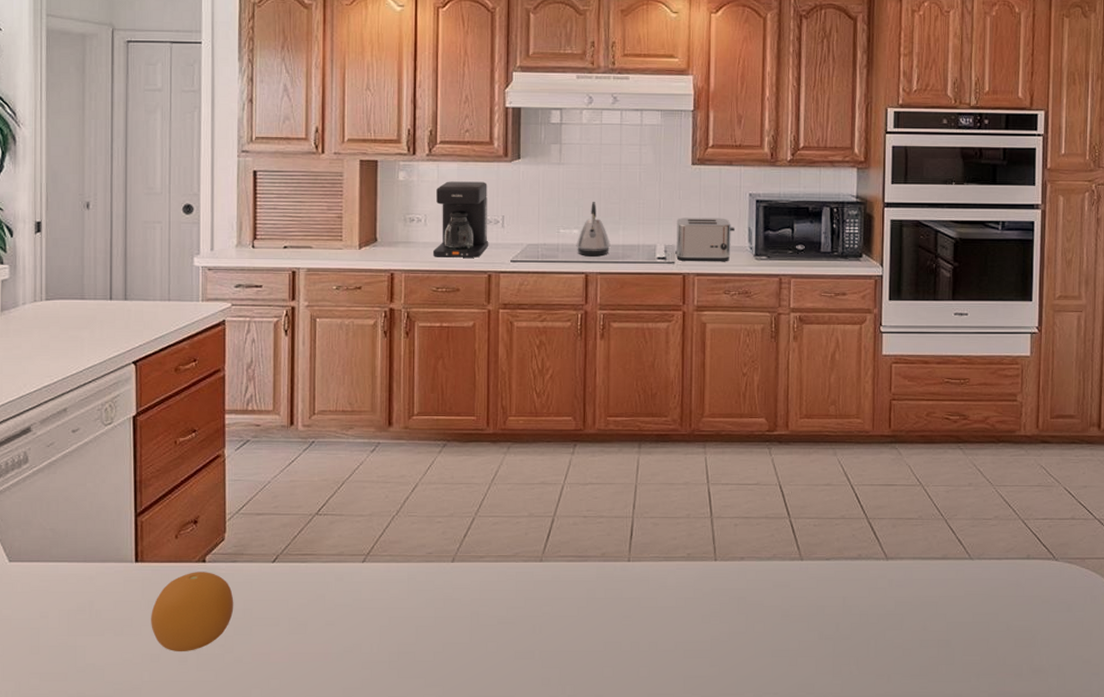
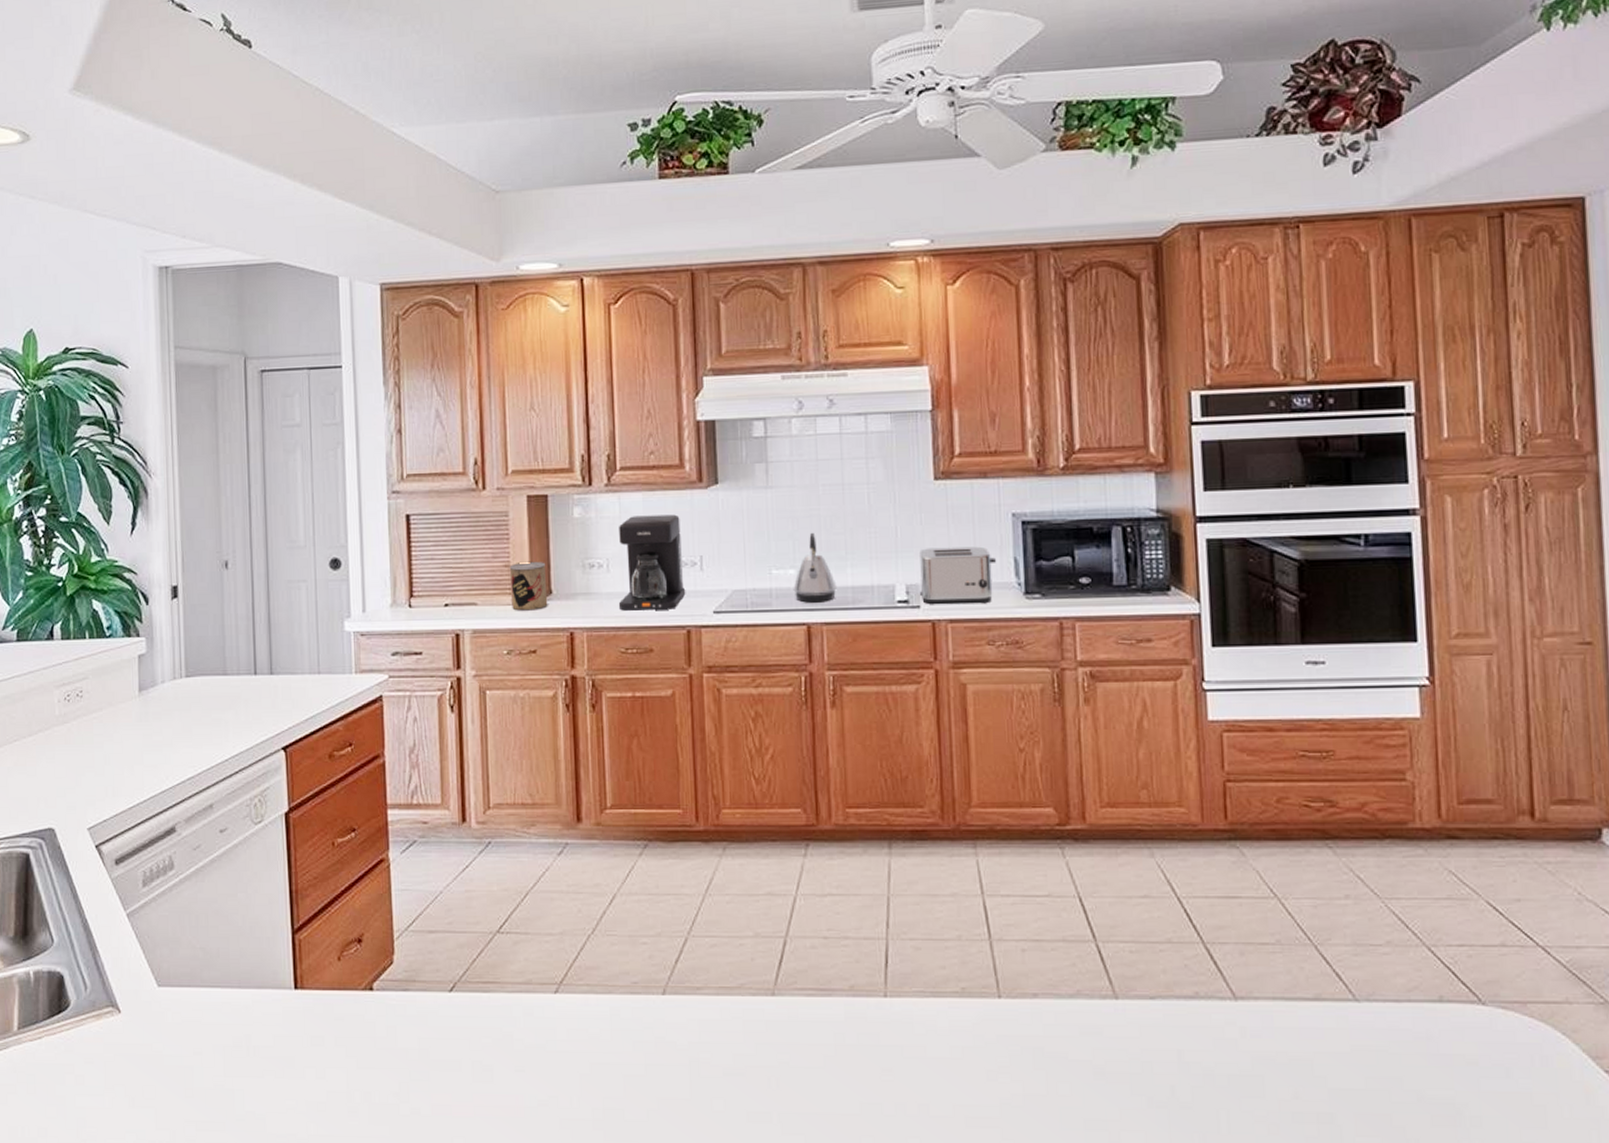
fruit: present [151,572,234,651] -> none [314,1002,408,1100]
tin can: none [341,214,373,255] -> present [509,561,548,612]

